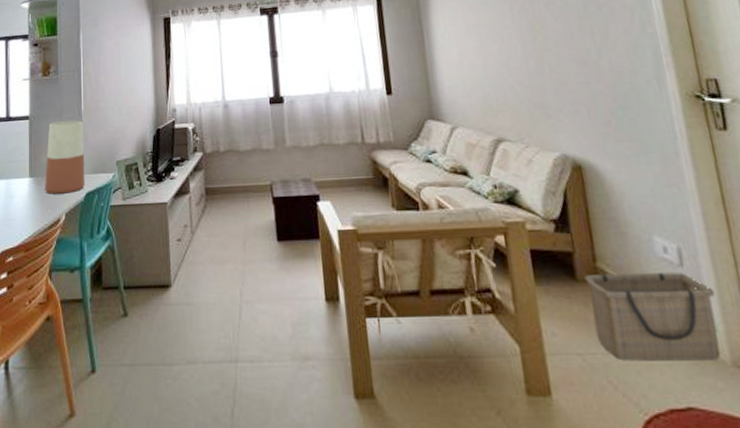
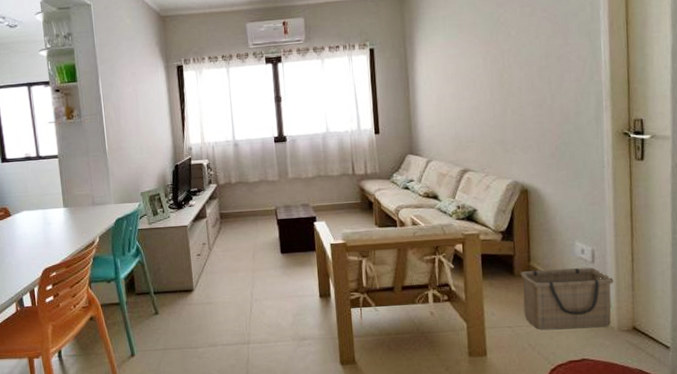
vase: present [45,120,85,194] -> none [76,158,115,221]

